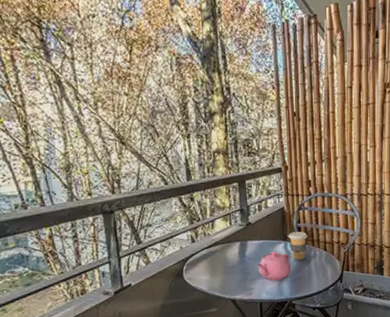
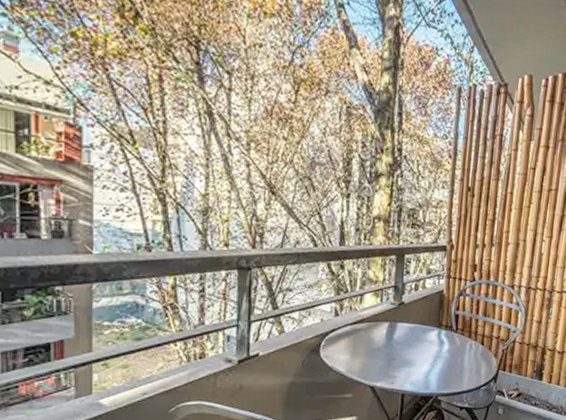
teapot: present [257,251,292,281] -> none [404,338,443,372]
coffee cup: present [288,231,308,260] -> none [443,319,465,352]

